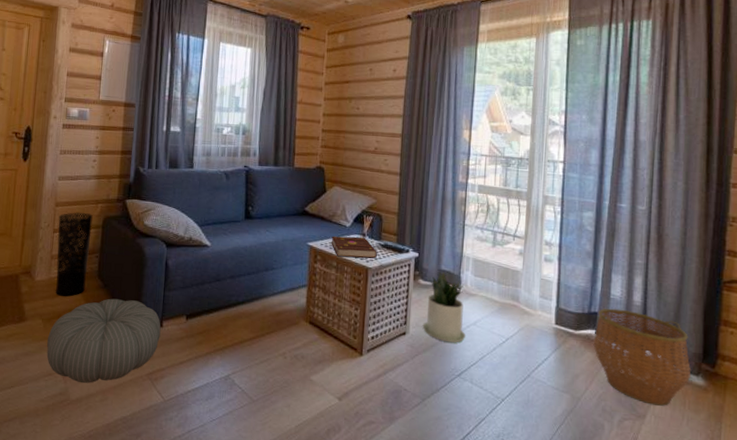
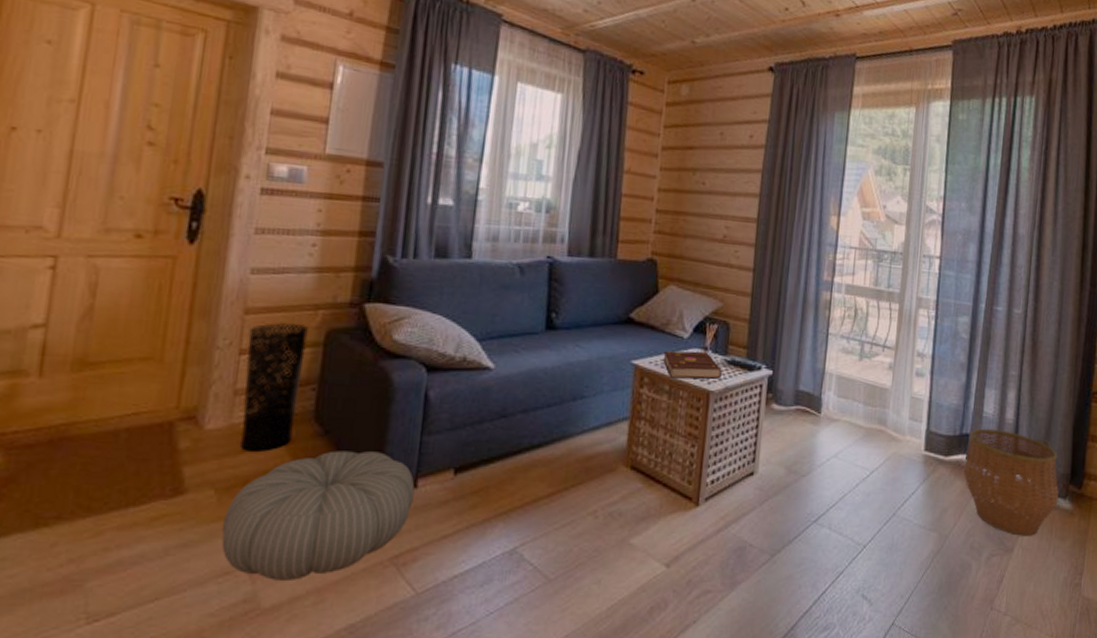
planter: present [422,272,466,343] -> none [774,394,826,481]

